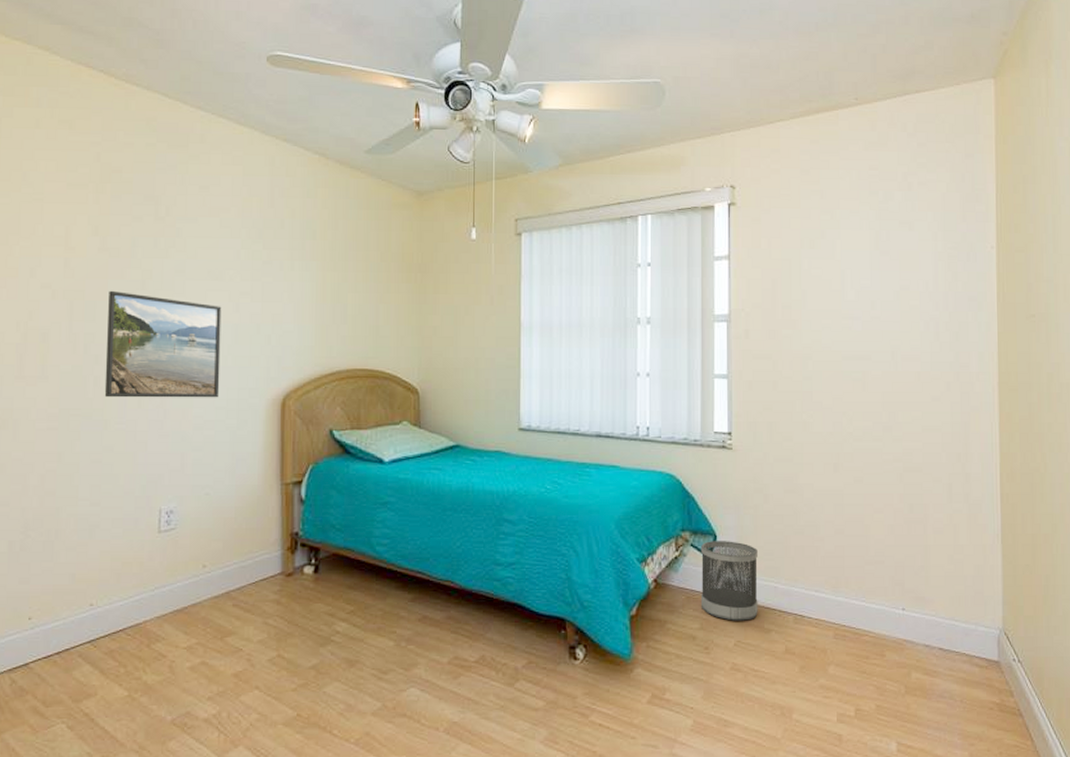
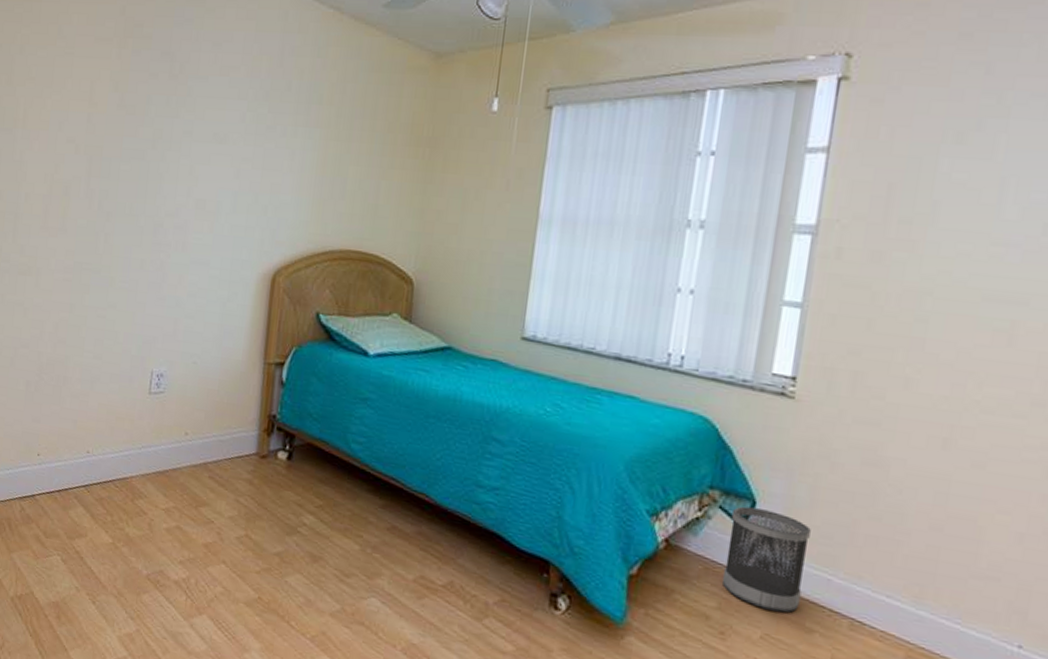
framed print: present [104,290,222,398] -> none [112,148,223,267]

